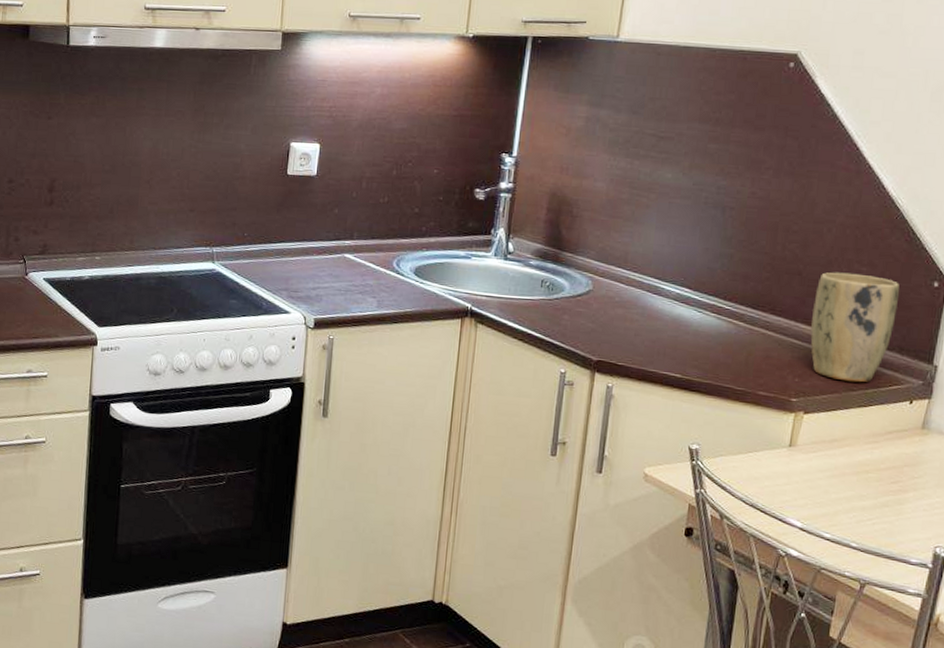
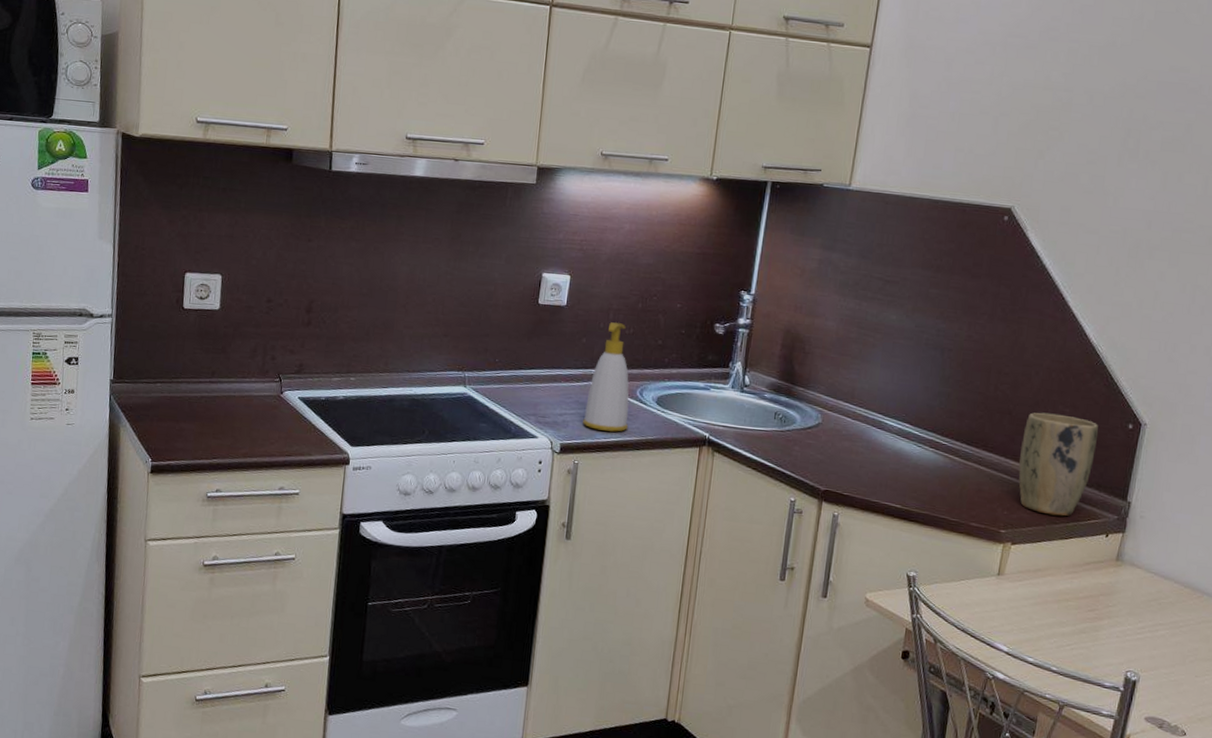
soap bottle: none [337,191,386,305] -> present [583,322,629,432]

